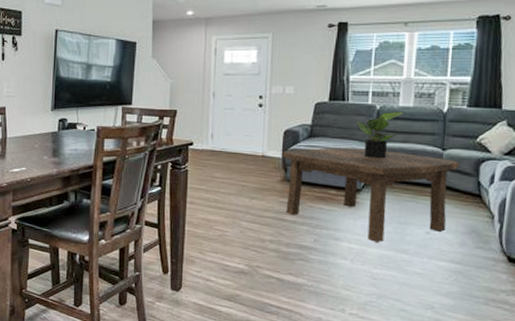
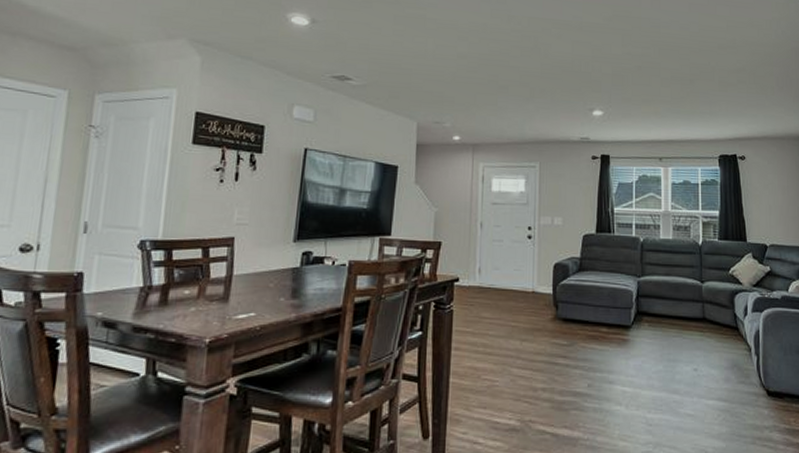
coffee table: present [281,147,459,242] -> none [551,281,716,383]
potted plant: present [356,111,405,159] -> none [622,244,665,293]

